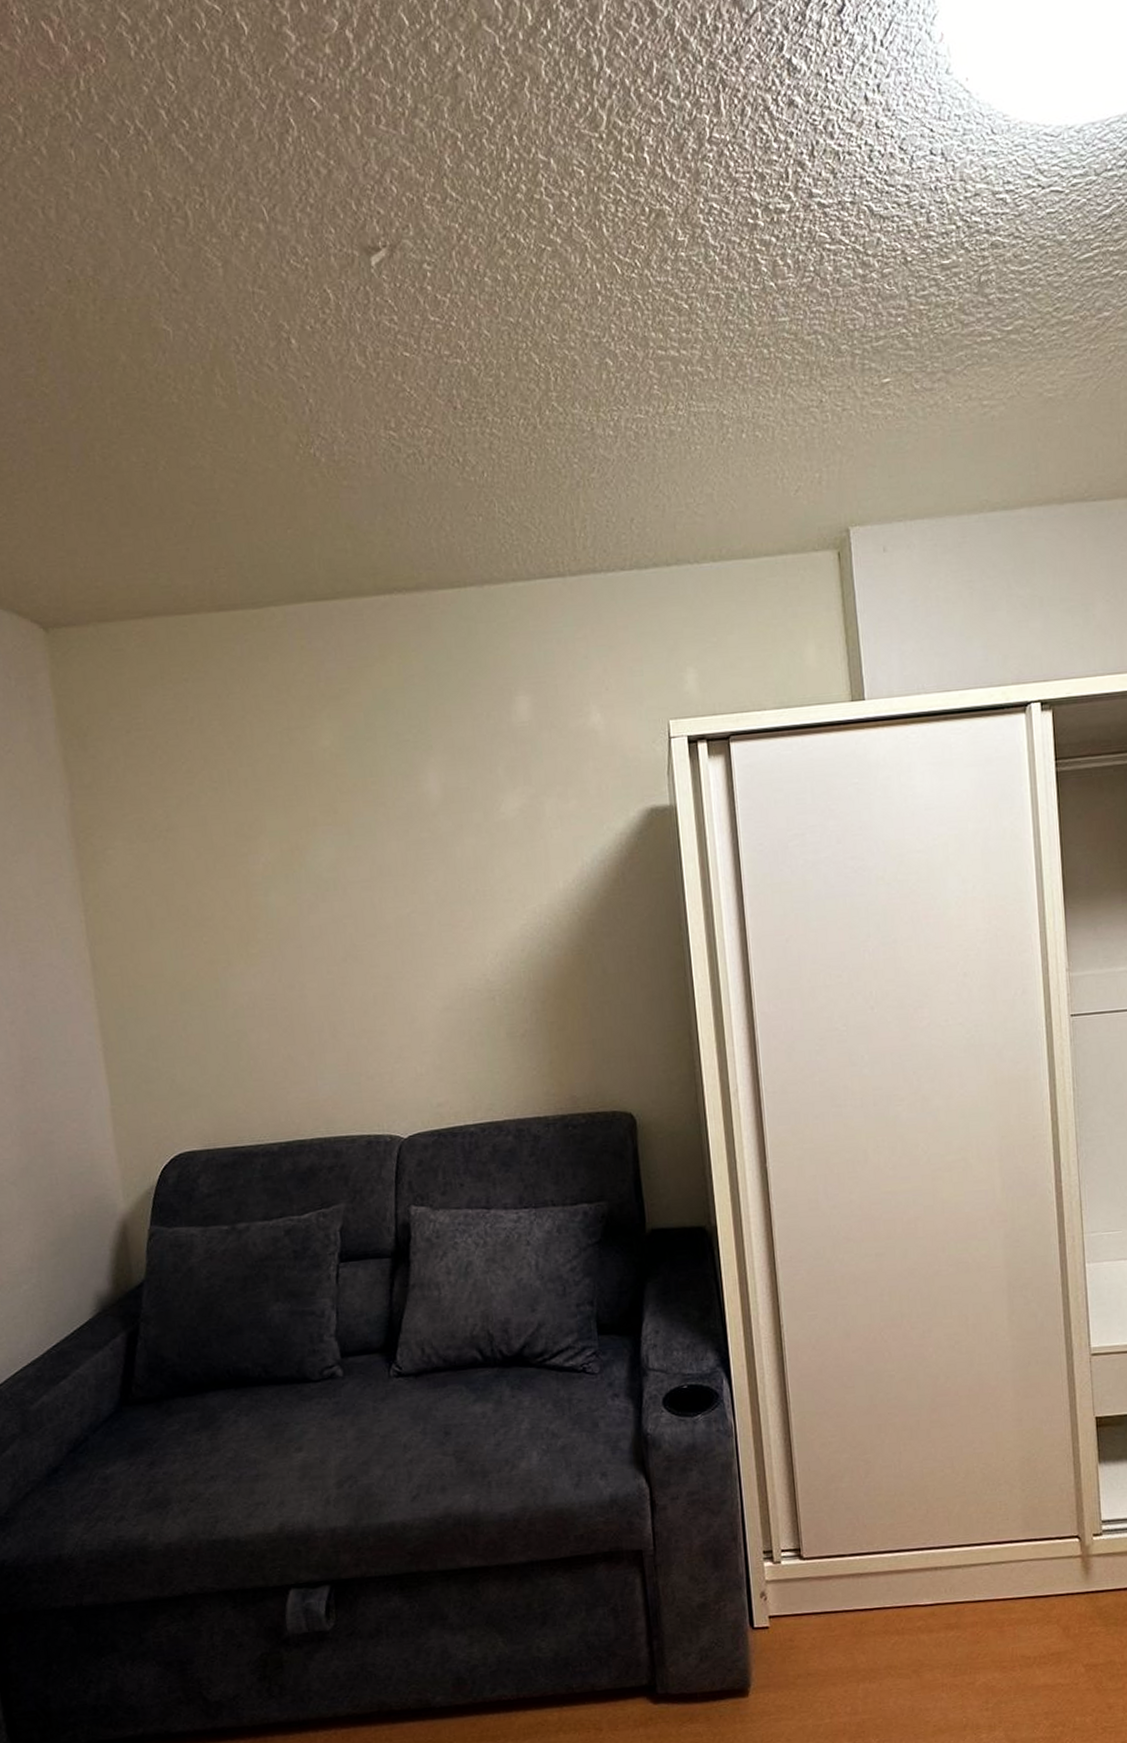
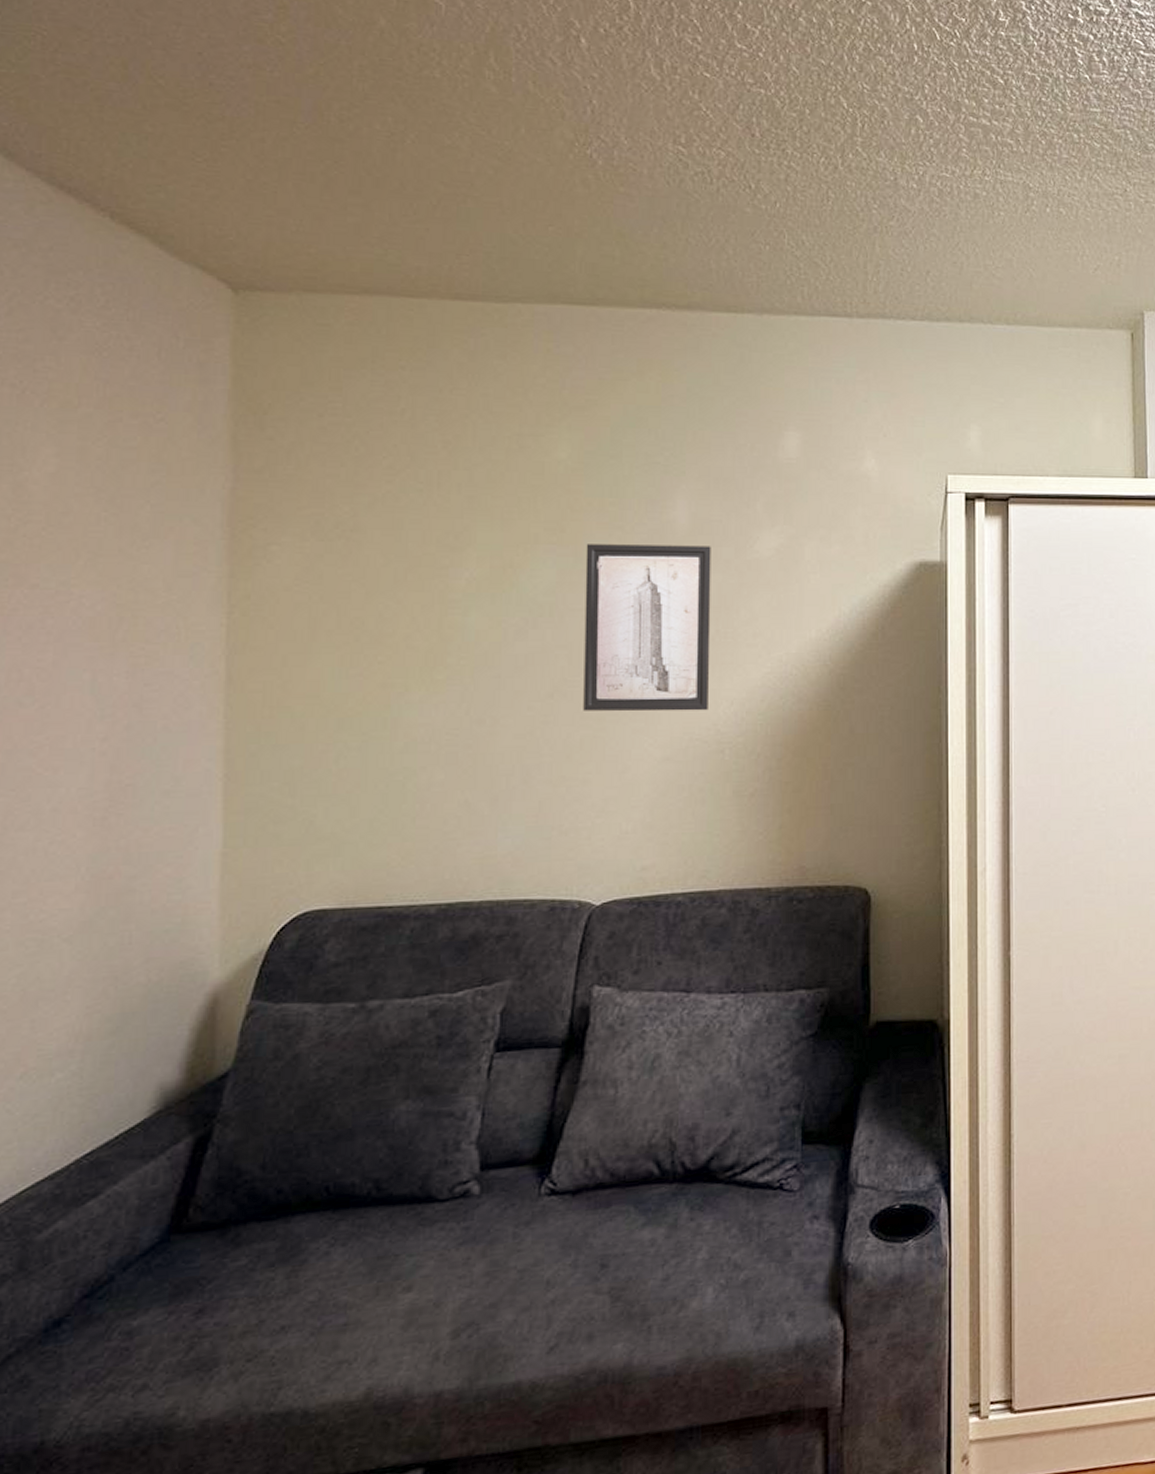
wall art: none [356,812,477,971] -> present [583,544,711,712]

